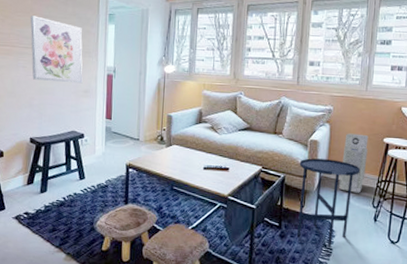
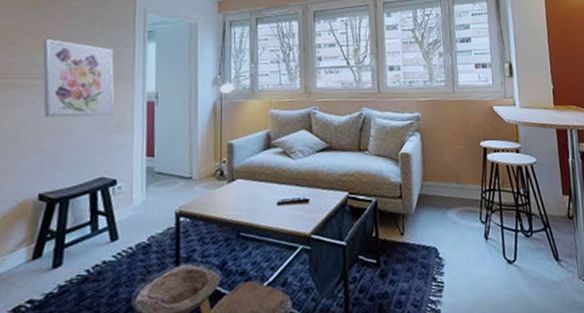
side table: present [297,158,361,248] -> none [391,172,461,282]
air purifier: present [339,133,369,193] -> none [438,140,467,209]

